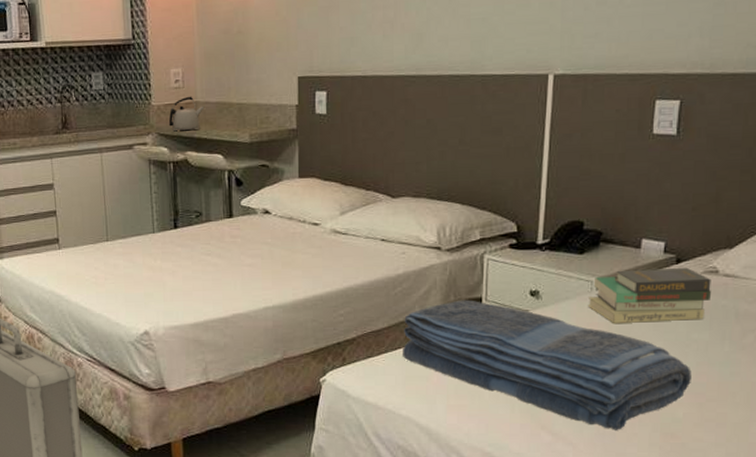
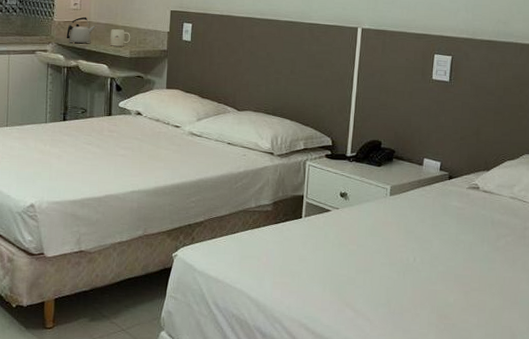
mug: none [223,107,250,130] -> present [109,29,131,47]
towel: present [401,300,692,430] -> none [239,196,460,311]
books: present [589,267,711,323] -> none [384,181,474,225]

